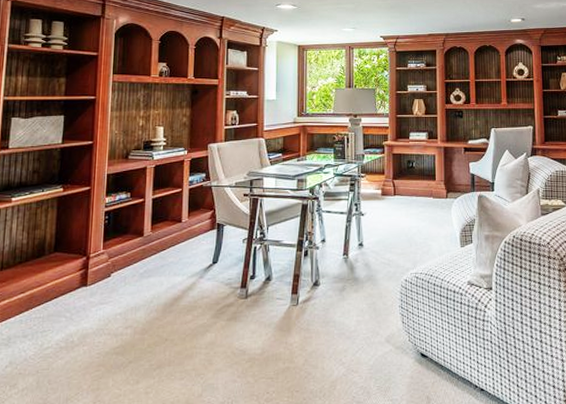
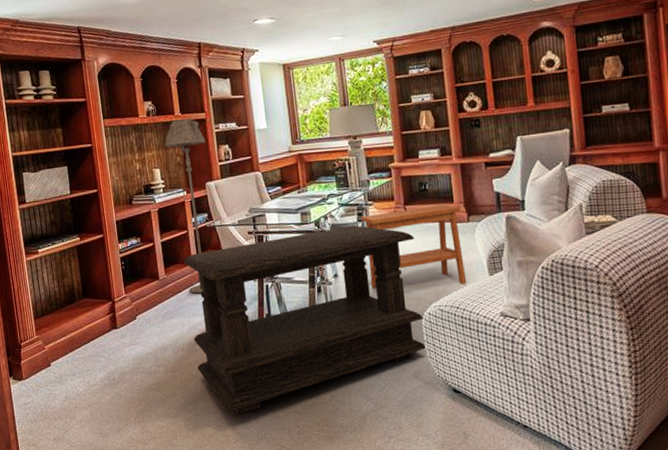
coffee table: none [170,194,400,380] -> present [184,225,426,414]
floor lamp: none [173,83,215,252] -> present [165,118,206,294]
side table: none [353,182,442,255] -> present [361,205,467,289]

